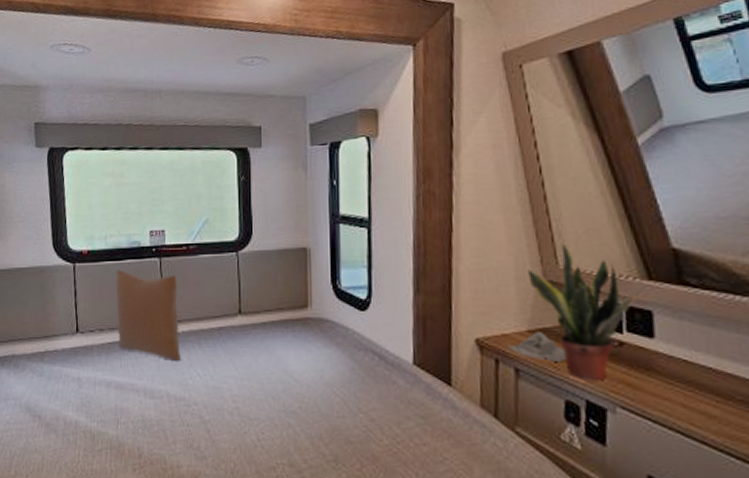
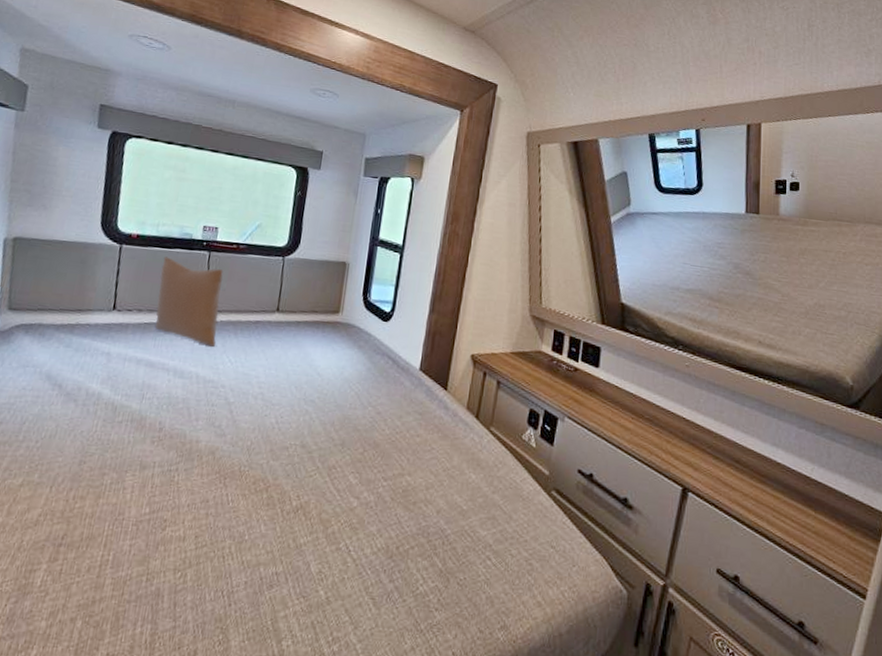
tissue: present [507,331,567,361] -> none [494,353,537,379]
potted plant: present [528,244,647,381] -> none [518,288,600,397]

